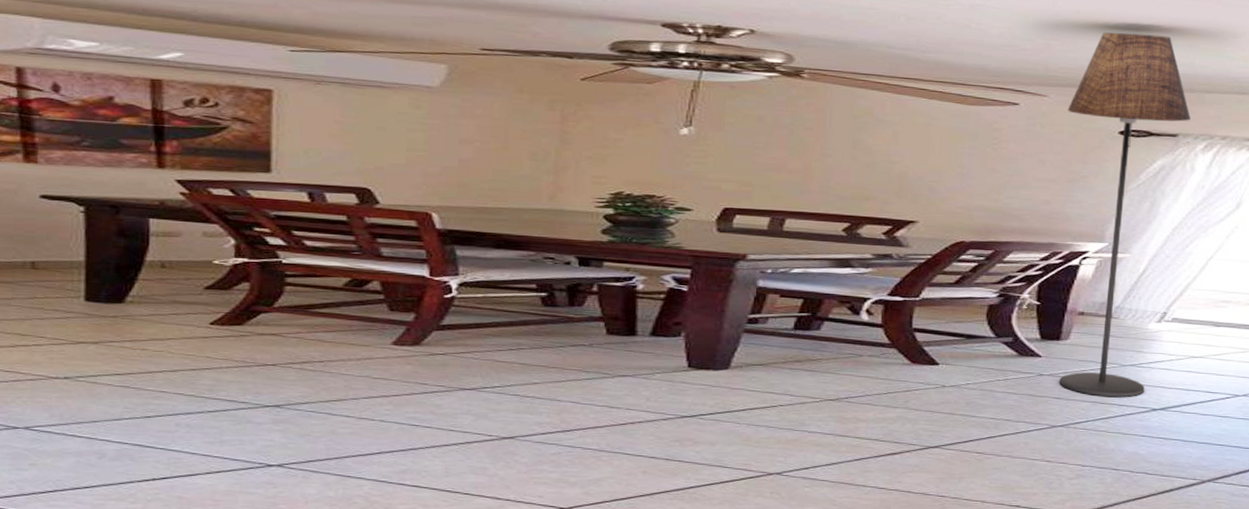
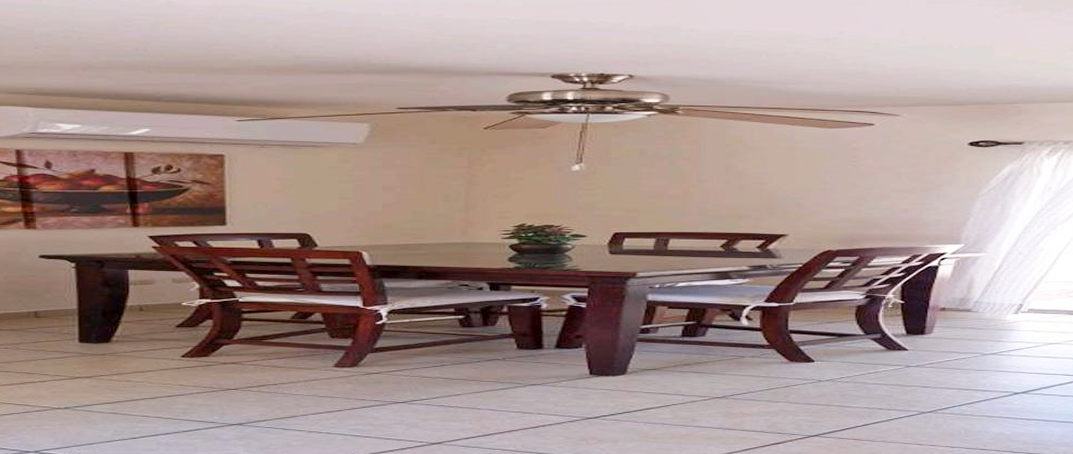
floor lamp: present [1059,32,1191,398] -> none [919,54,1034,384]

